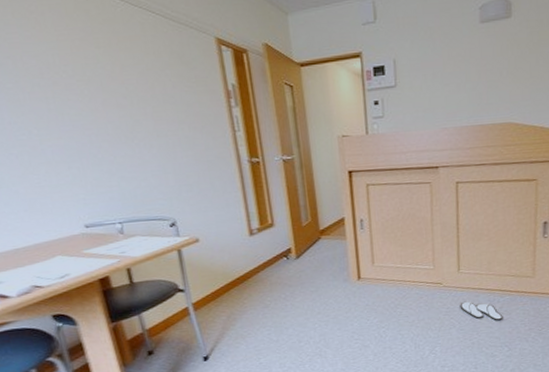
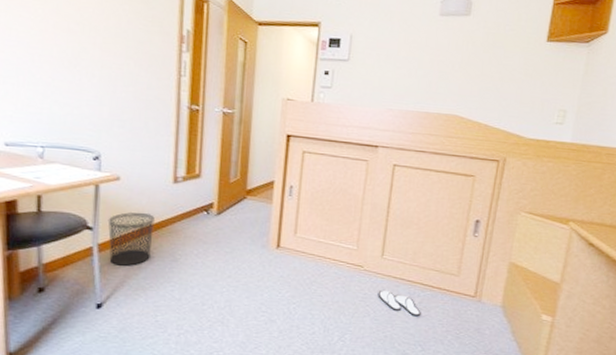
waste bin: none [196,267,243,320] -> present [108,211,155,266]

